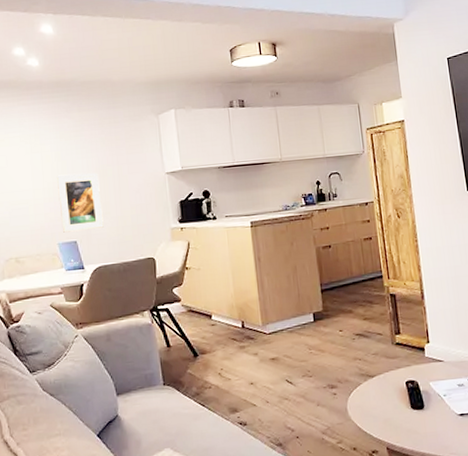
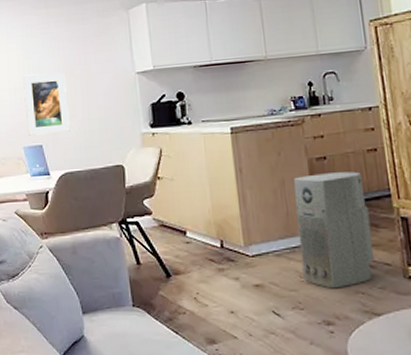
air purifier: none [304,257,369,358] -> present [294,171,375,289]

